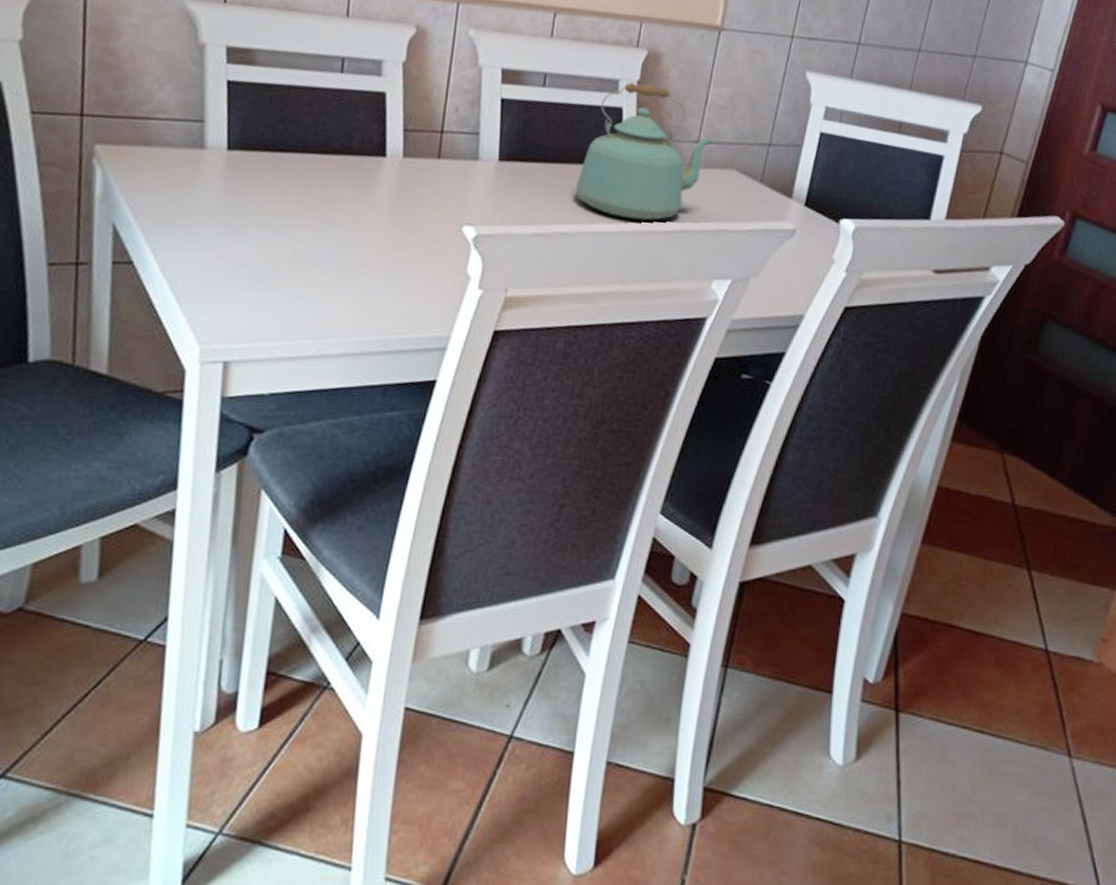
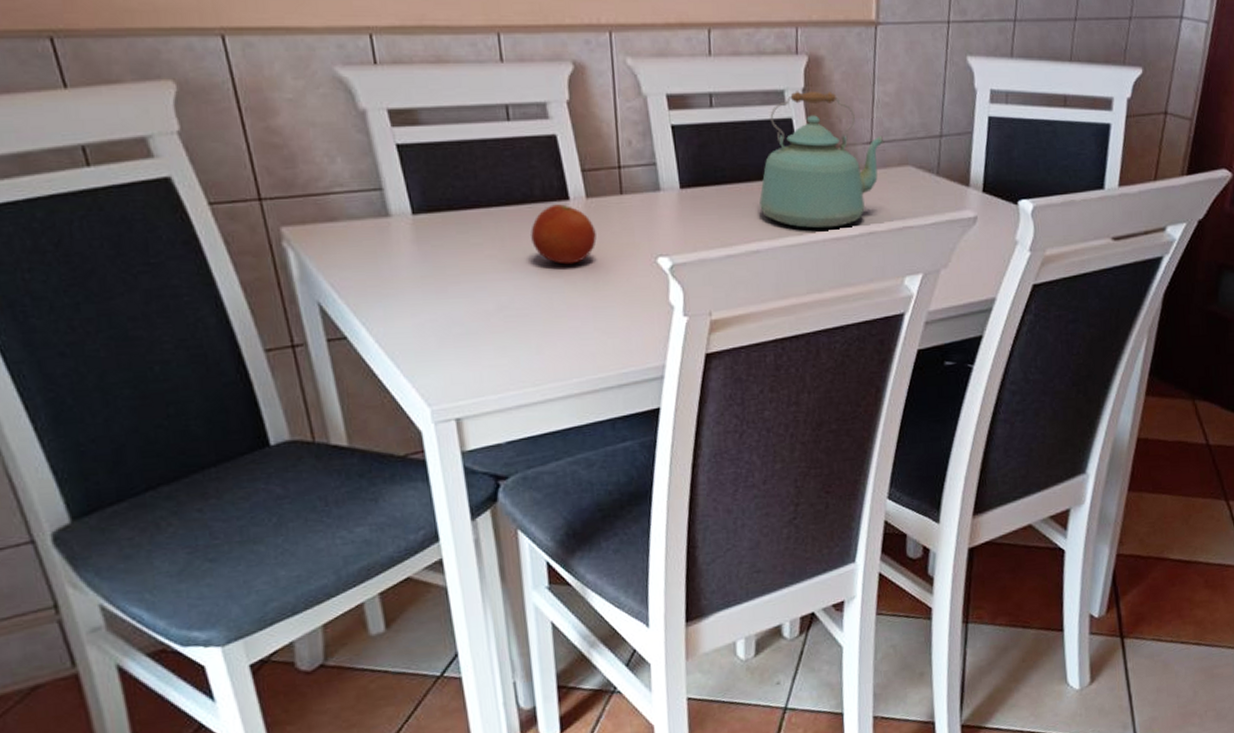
fruit: none [339,159,406,221] -> present [531,204,597,265]

